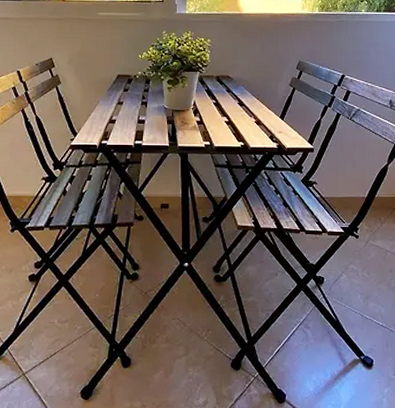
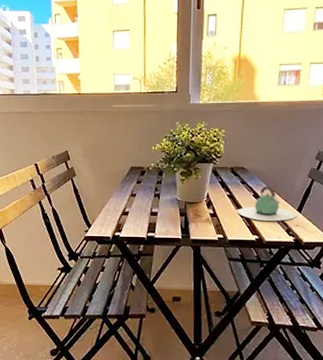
teapot: none [223,94,279,128] -> present [238,186,296,221]

